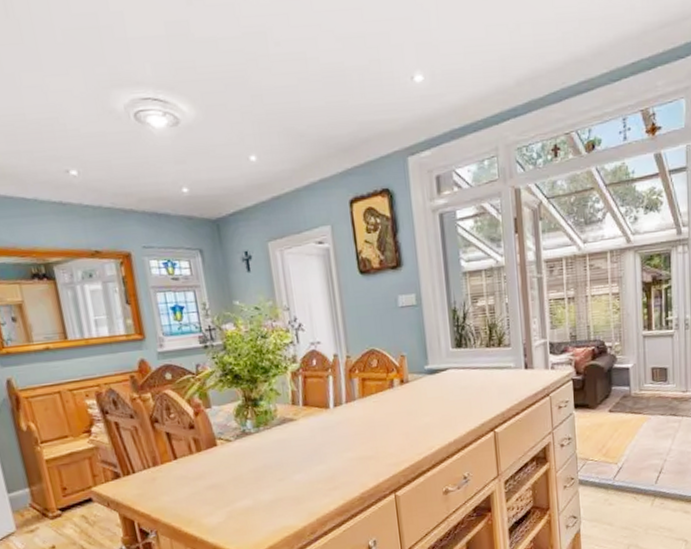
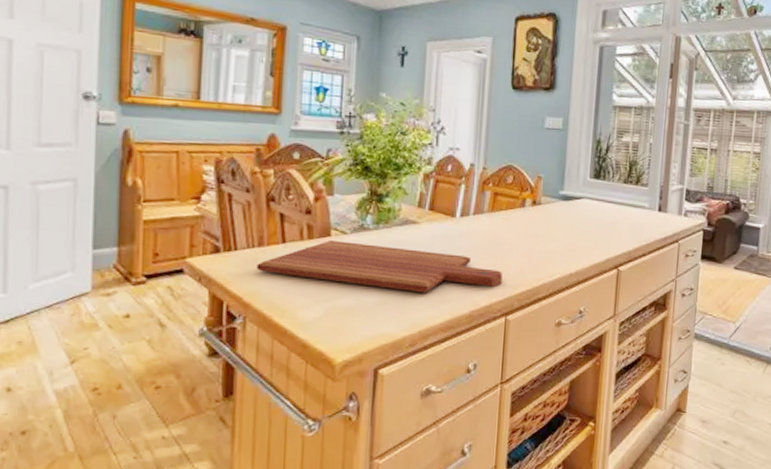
cutting board: none [155,443,385,489] -> present [256,241,503,293]

